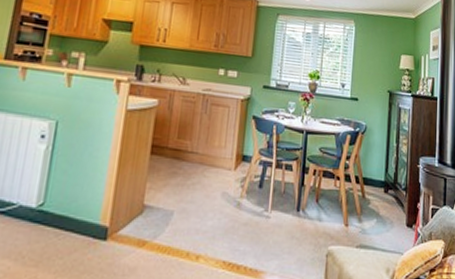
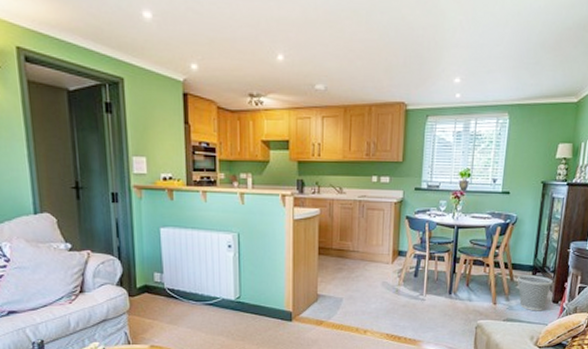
wastebasket: none [369,192,405,237] -> present [517,275,553,311]

